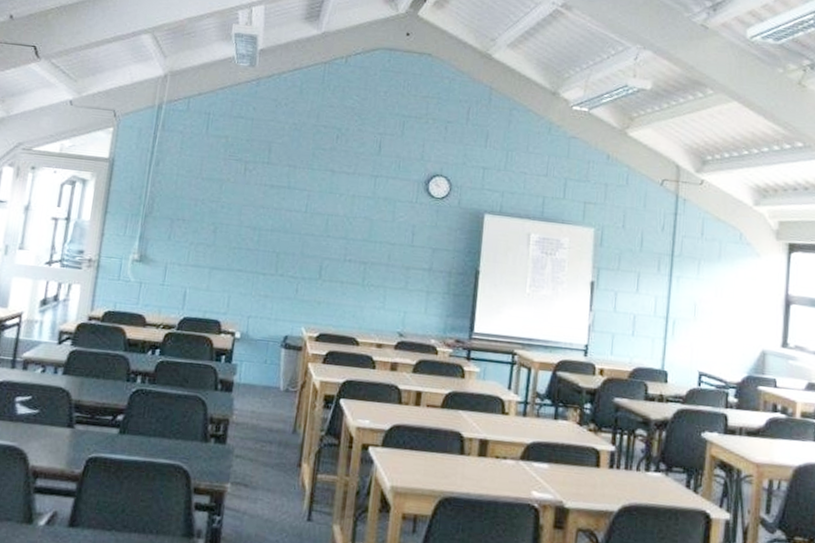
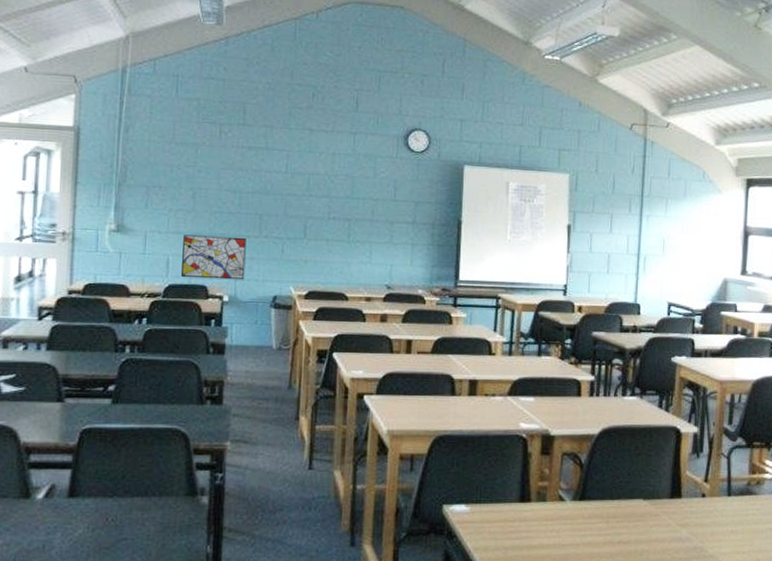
wall art: none [195,268,262,318] -> present [180,234,246,280]

